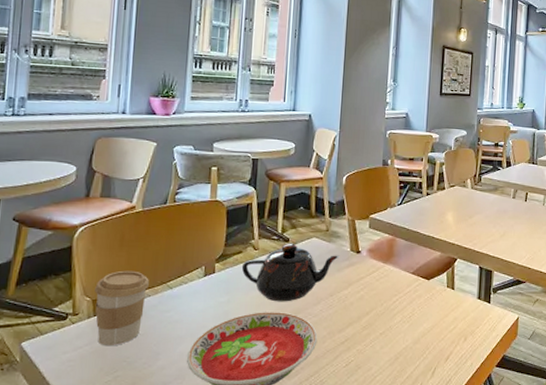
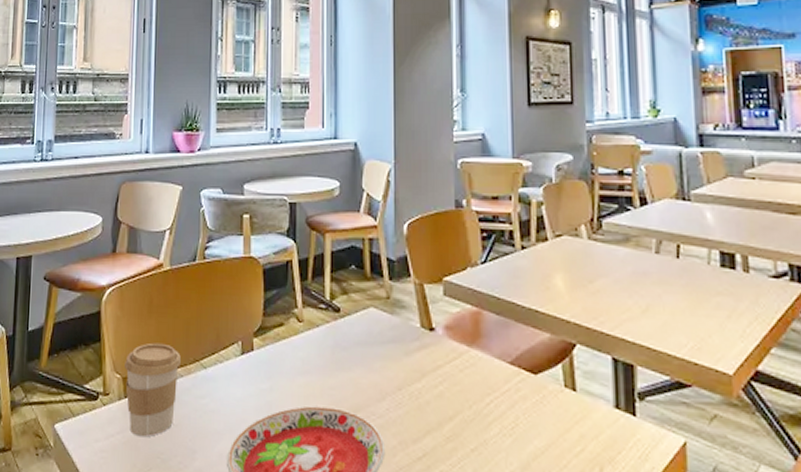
teapot: present [241,243,339,302] -> none [284,313,406,395]

